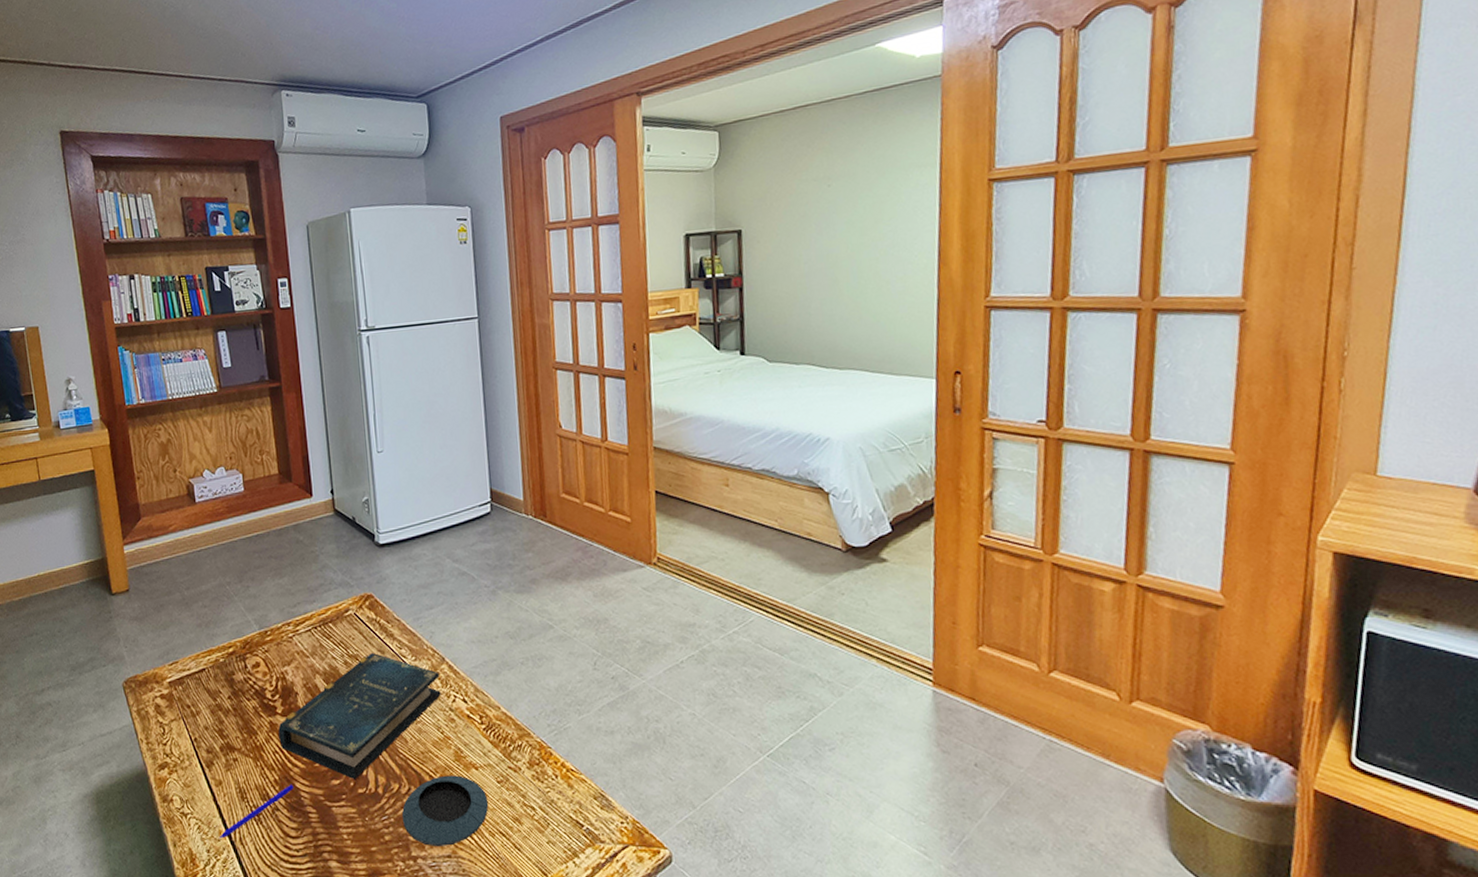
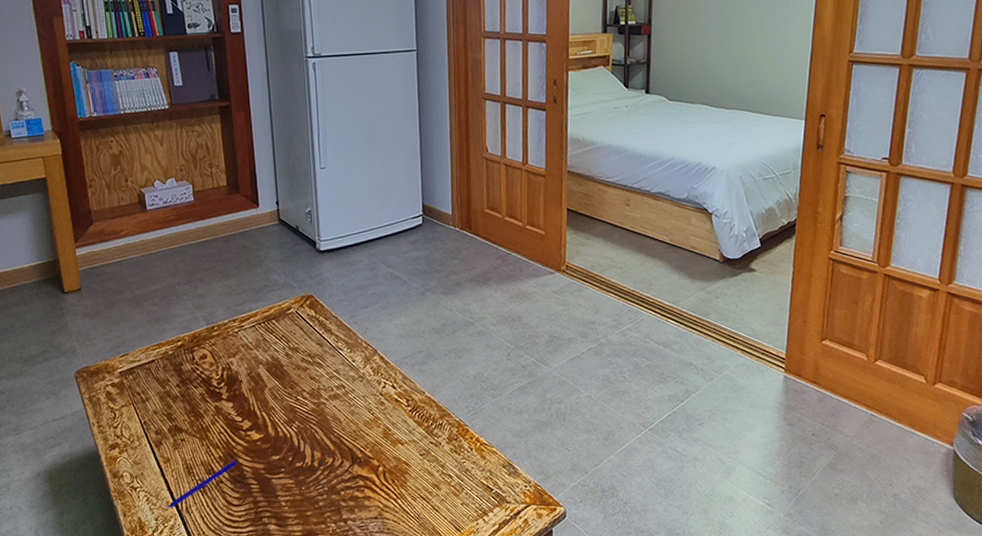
book: present [278,652,441,779] -> none [223,345,373,455]
saucer: present [401,775,489,847] -> none [334,450,412,511]

